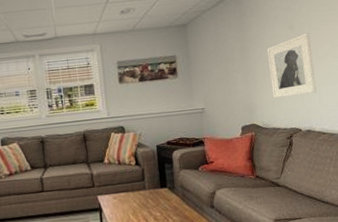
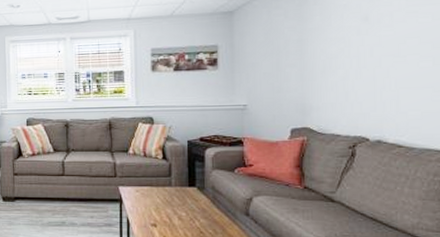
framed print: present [267,33,316,98] -> none [331,26,393,100]

